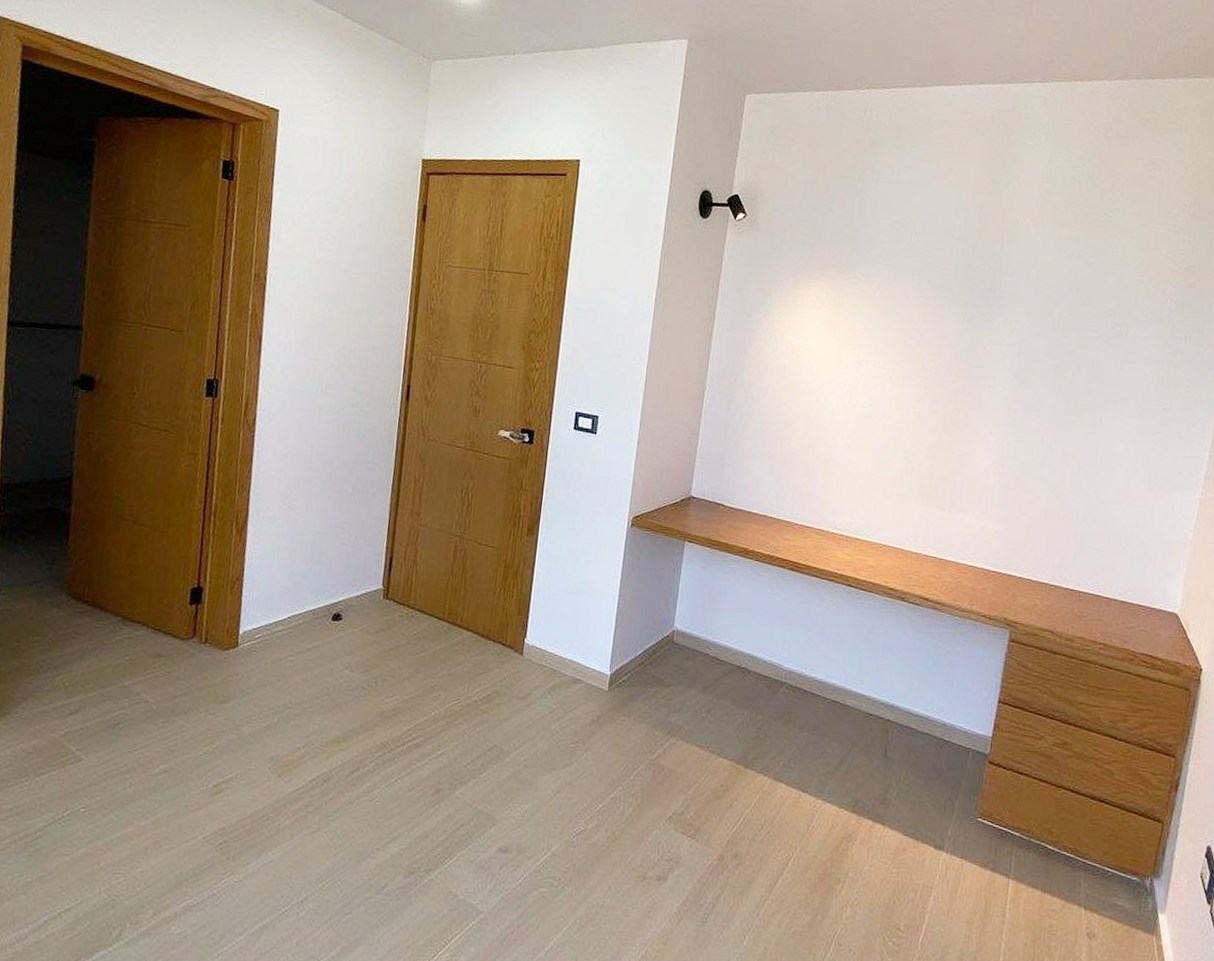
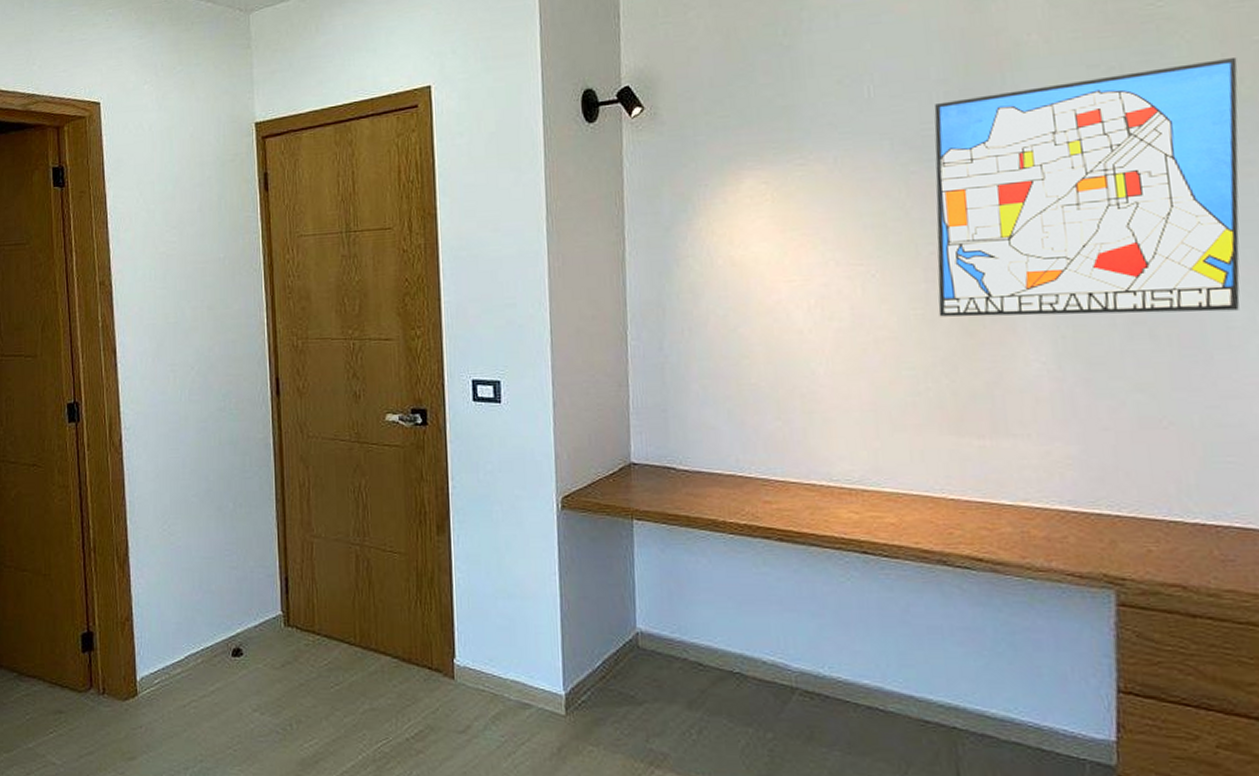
wall art: none [930,255,1150,443] -> present [934,58,1240,317]

